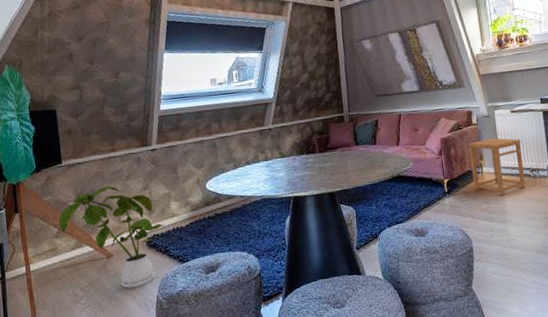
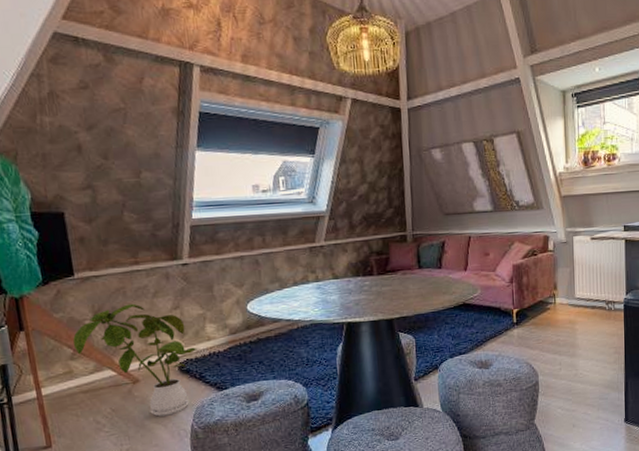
side table: present [468,138,526,196] -> none [542,267,600,329]

